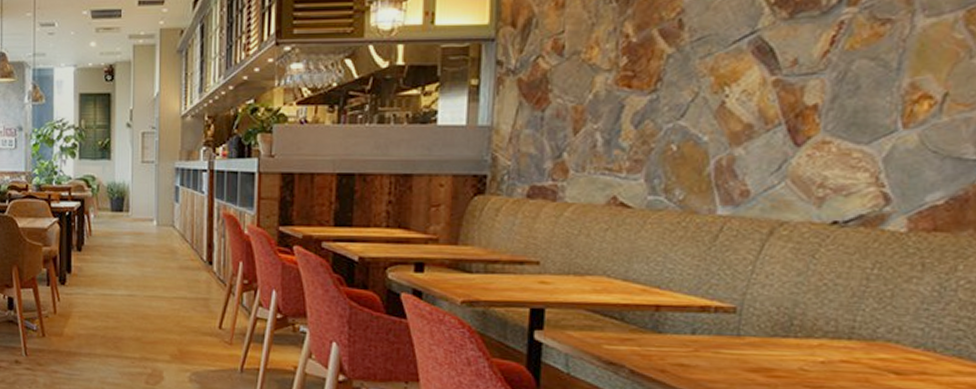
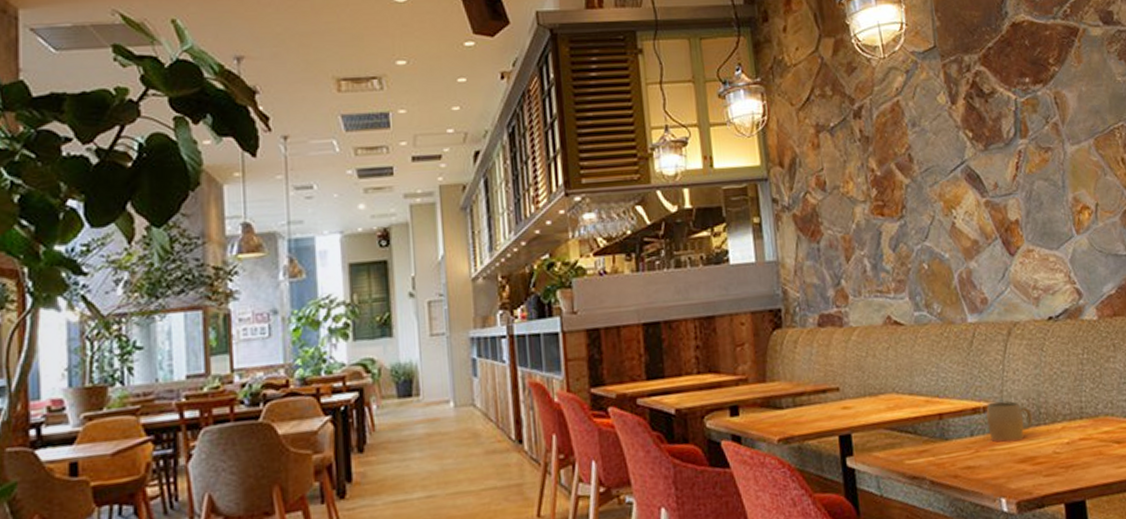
mug: none [716,303,781,349] -> present [986,401,1033,443]

